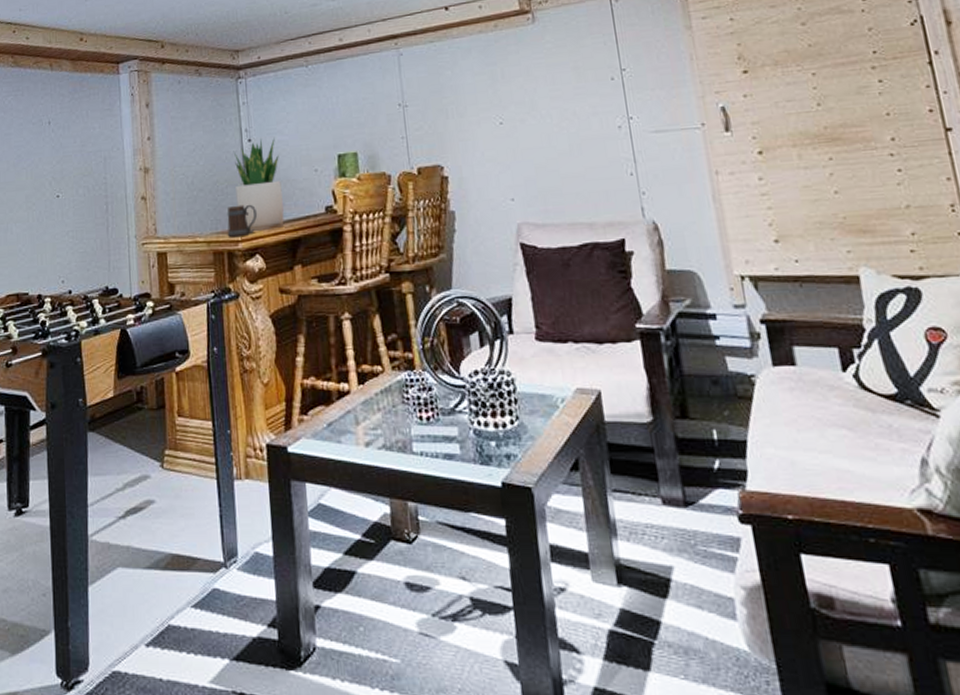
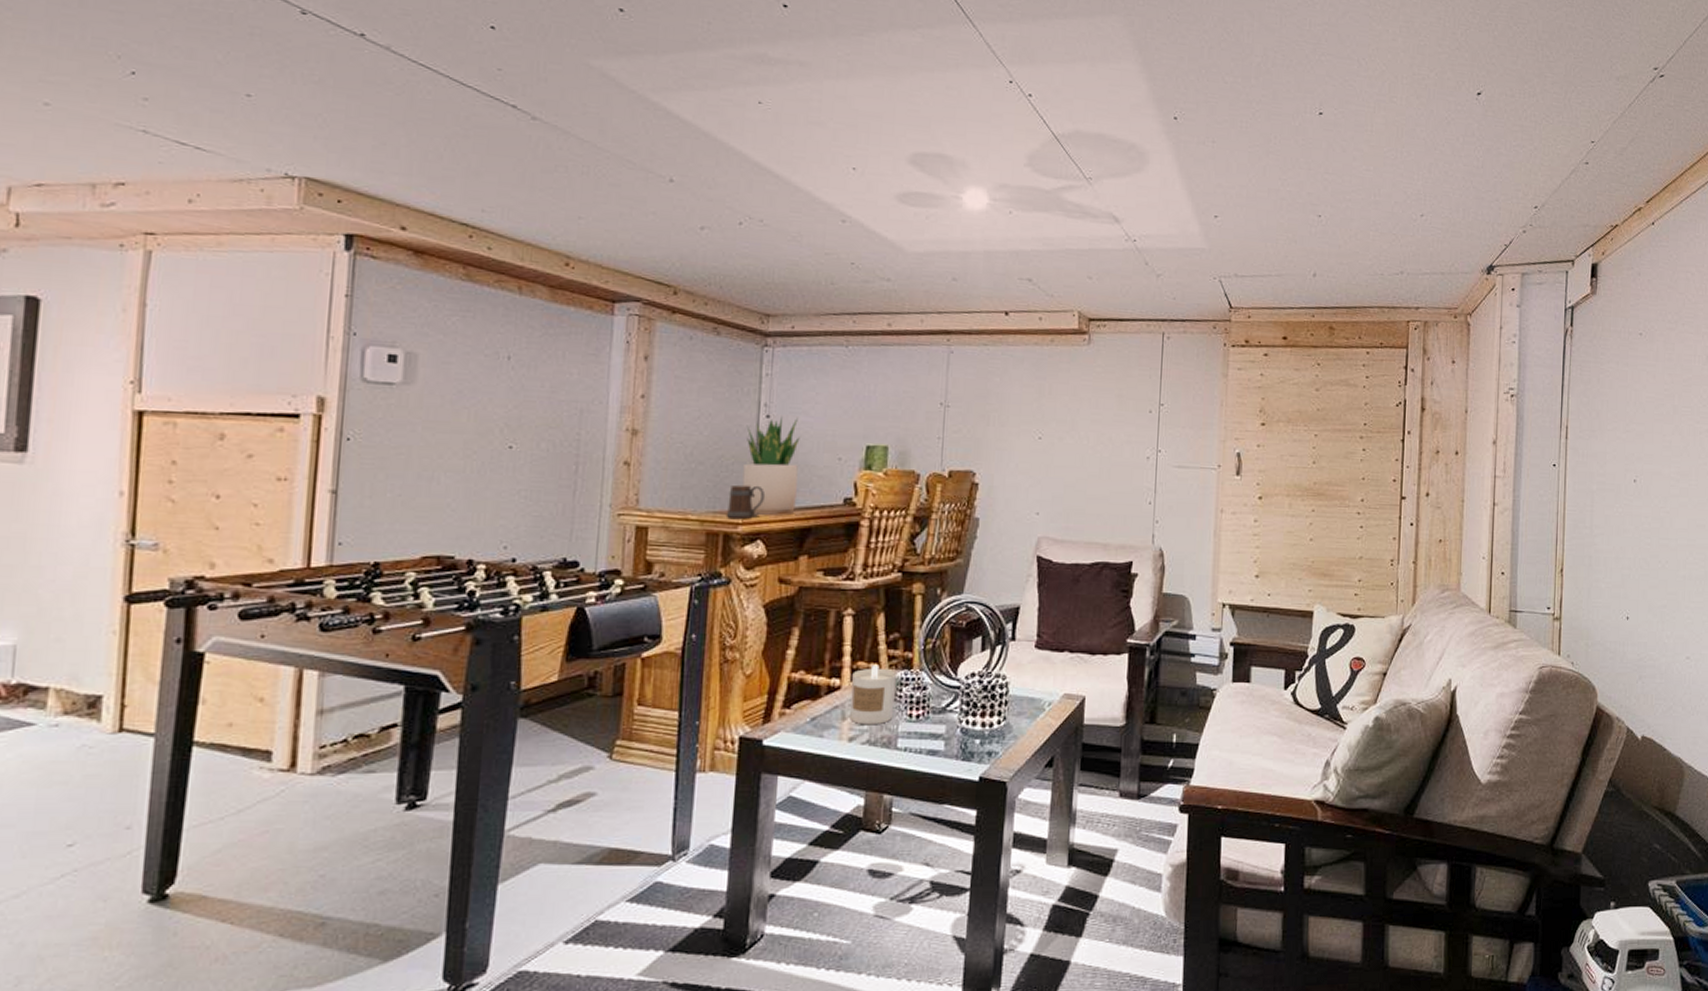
candle: none [358,367,404,430] -> present [850,664,898,725]

